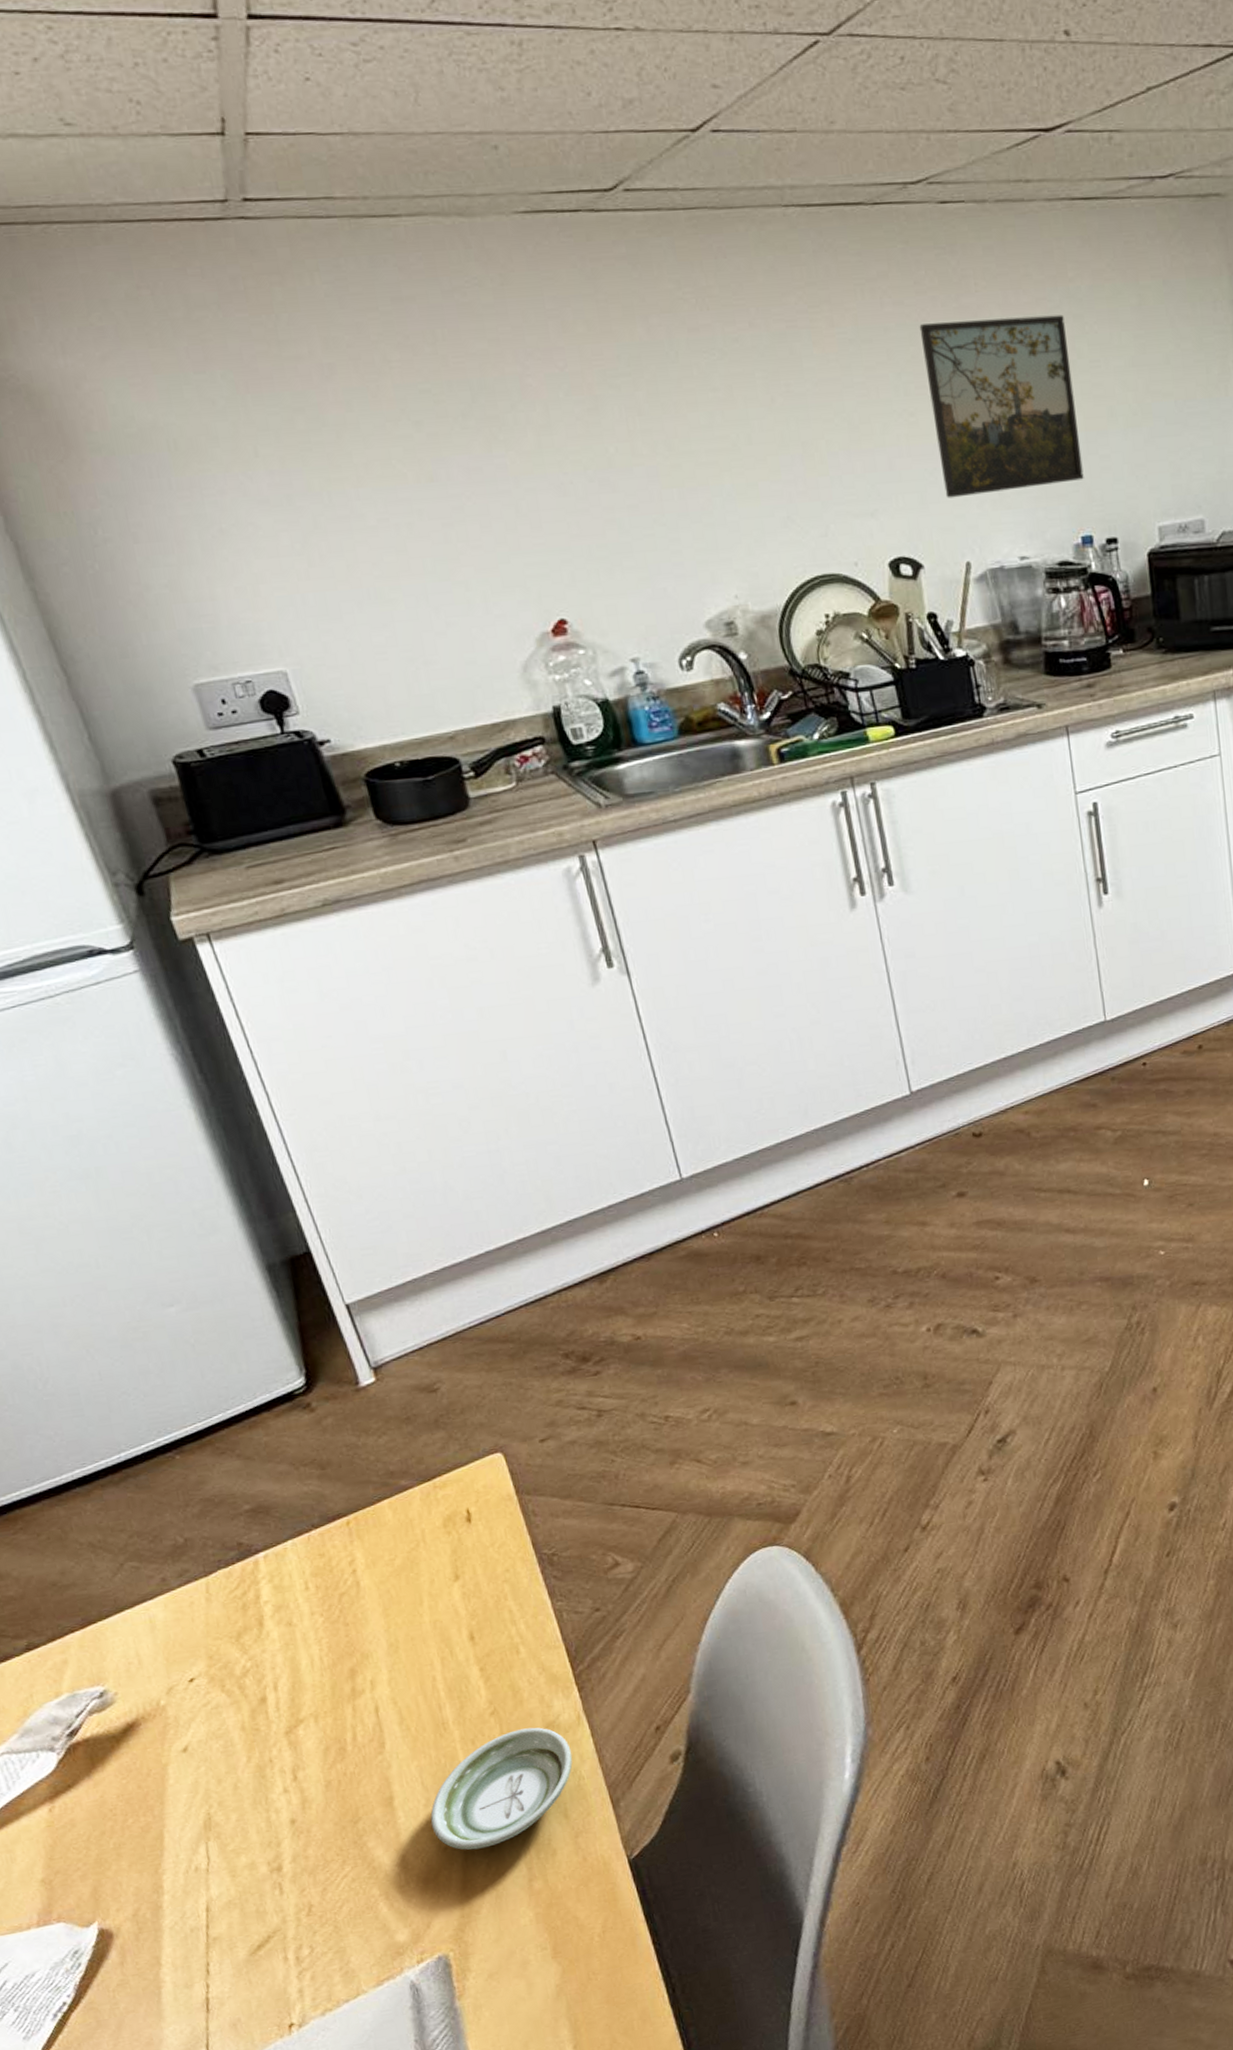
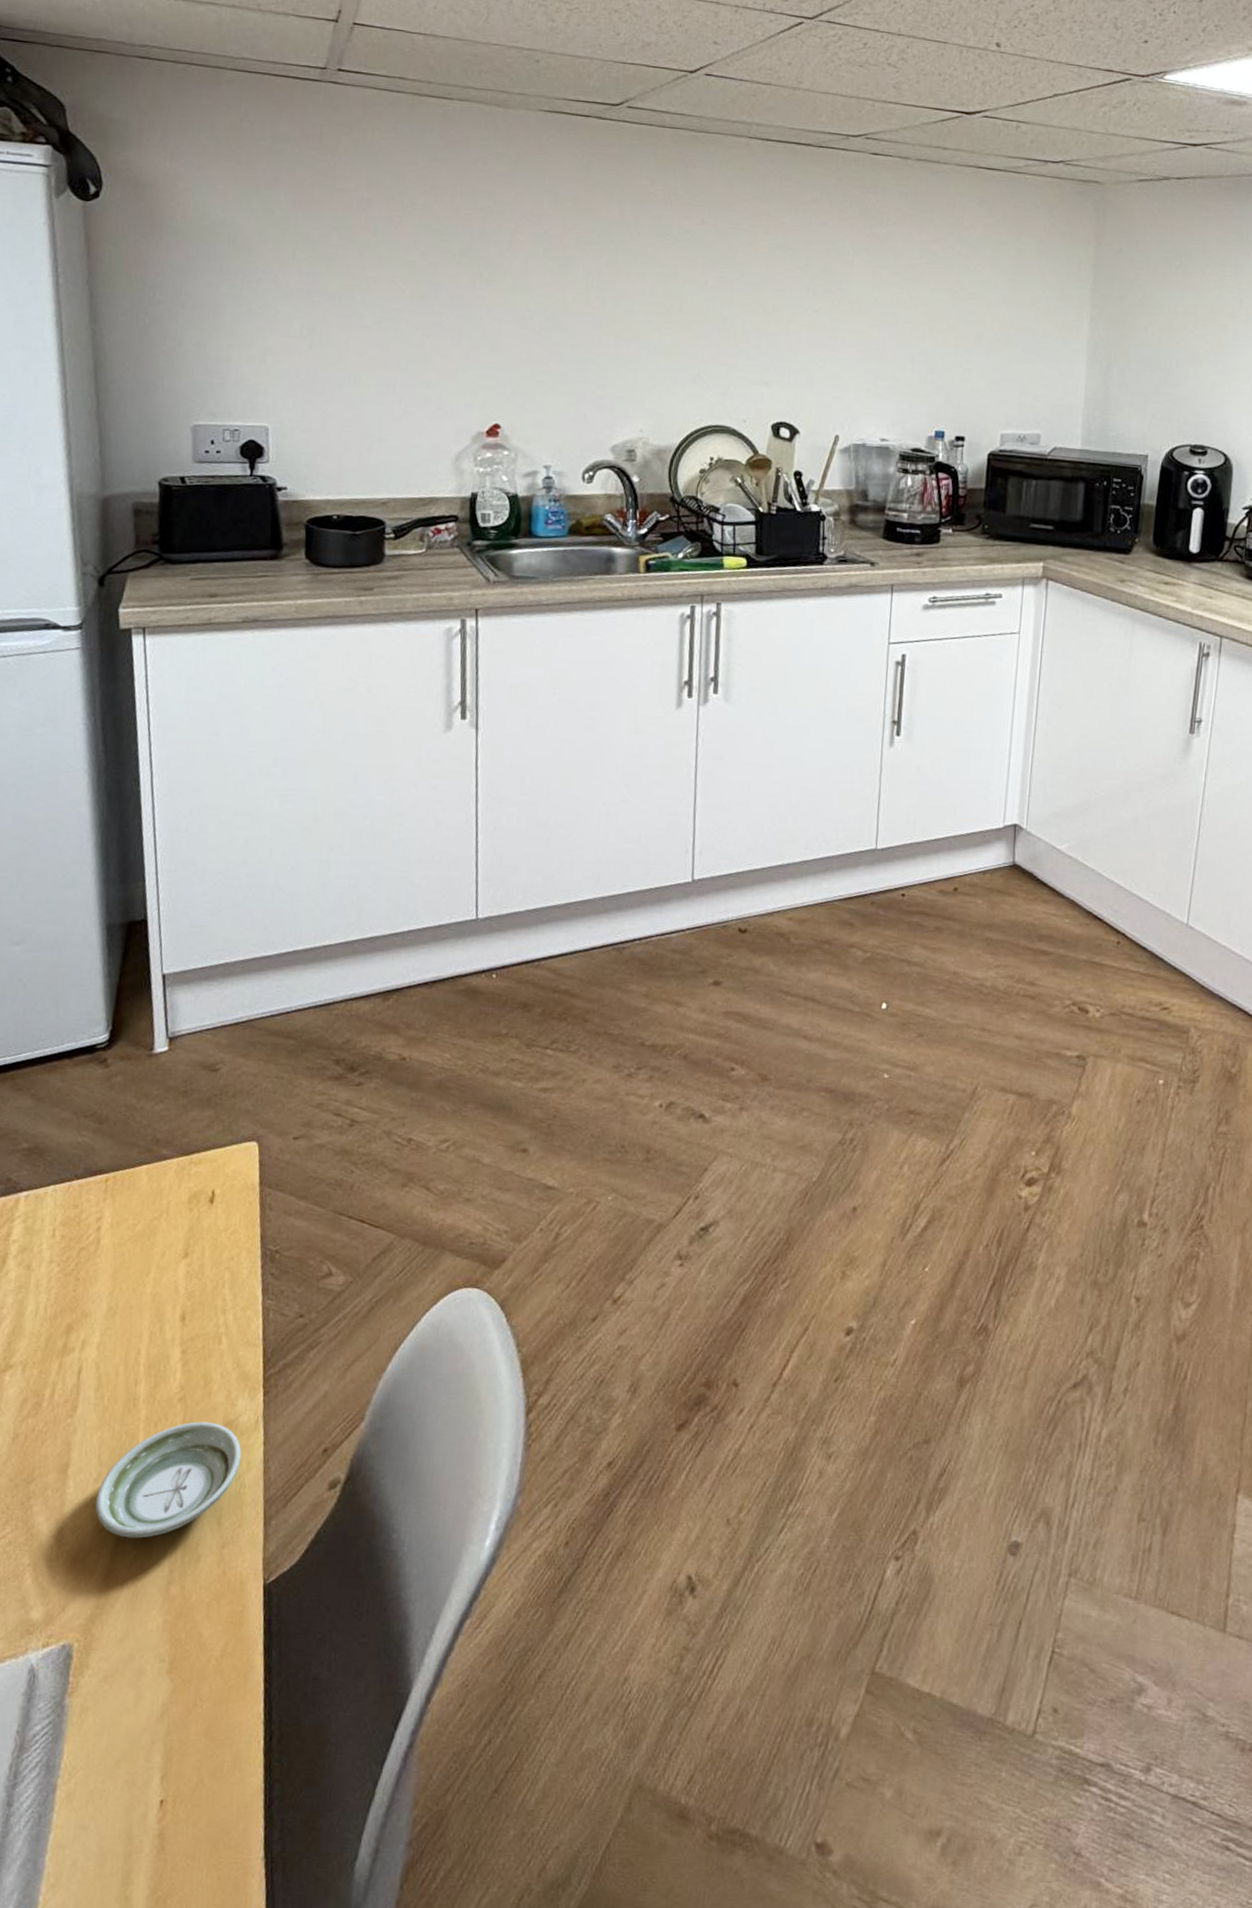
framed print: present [919,314,1084,498] -> none [829,243,954,386]

